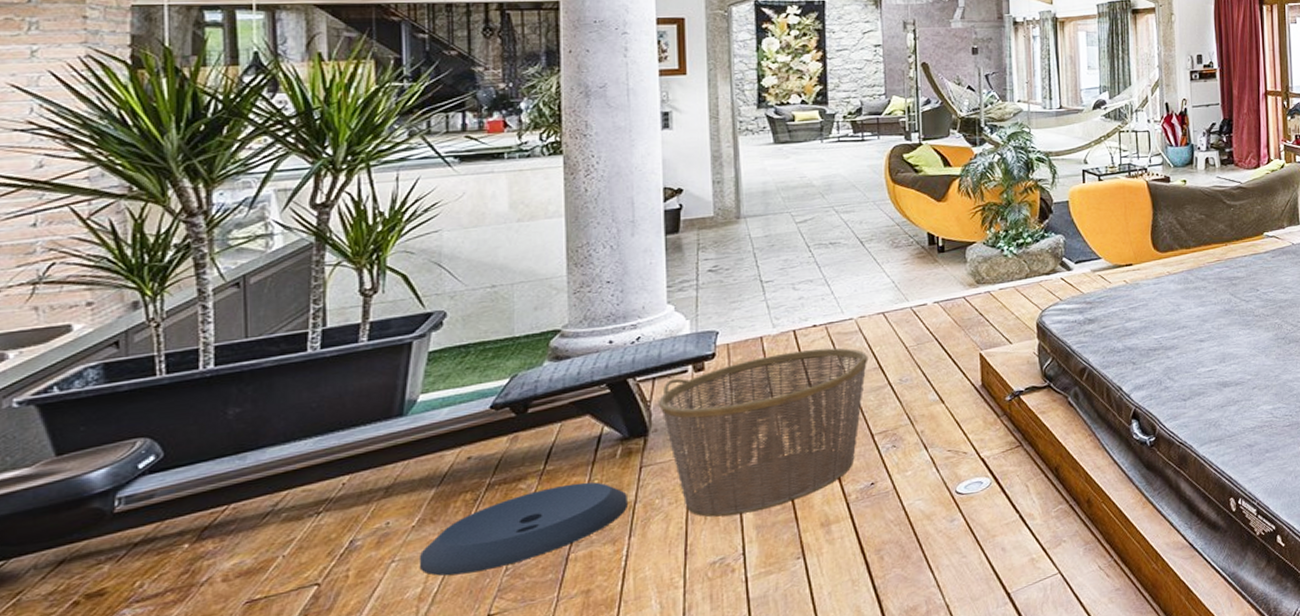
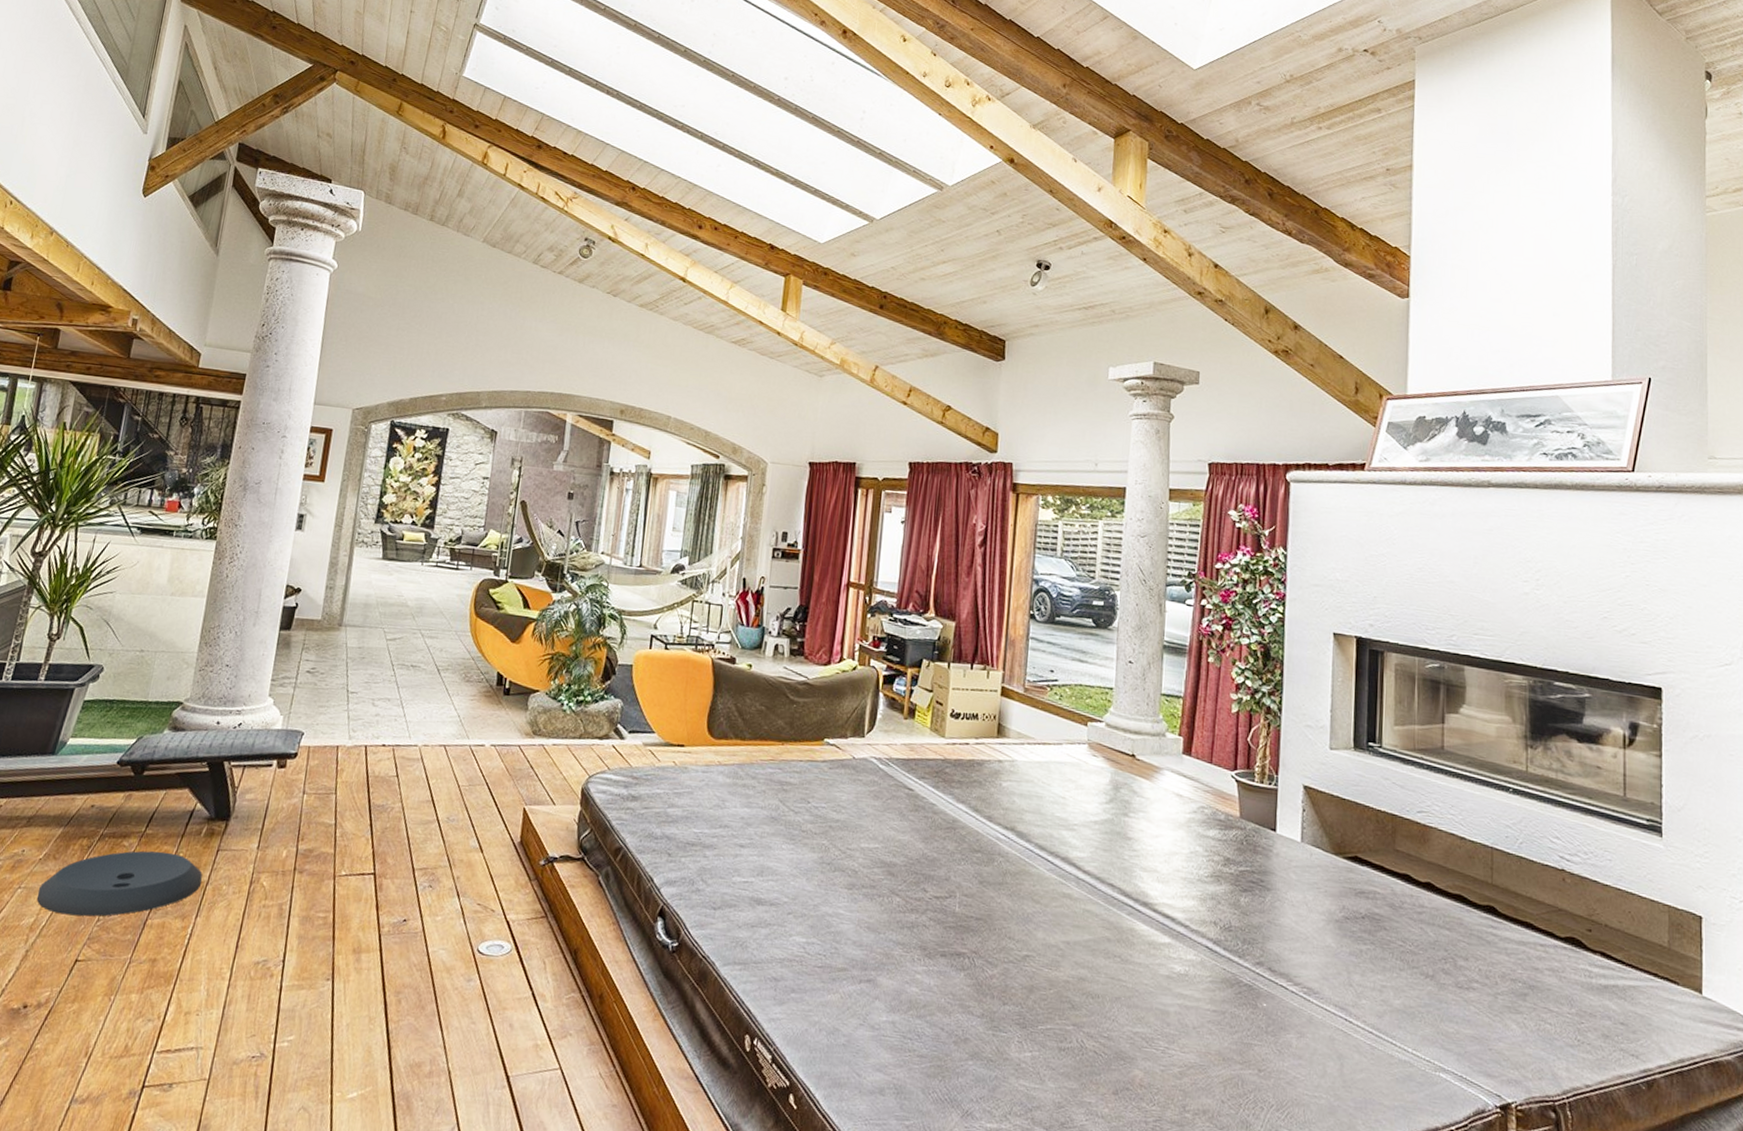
basket: present [657,347,869,517] -> none [242,766,424,921]

